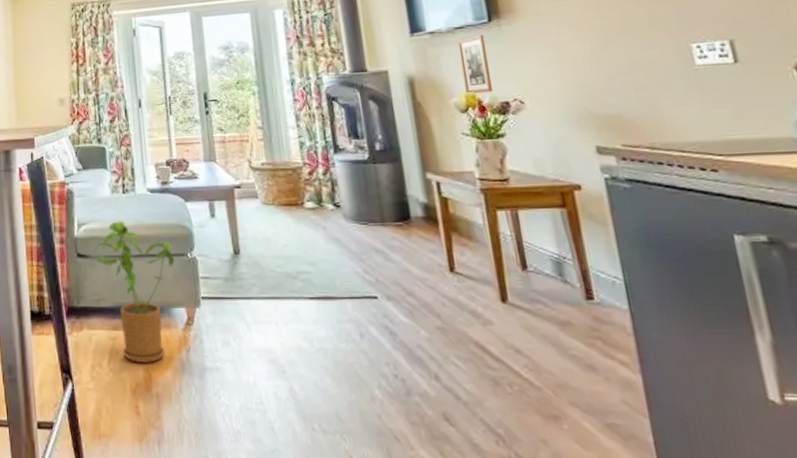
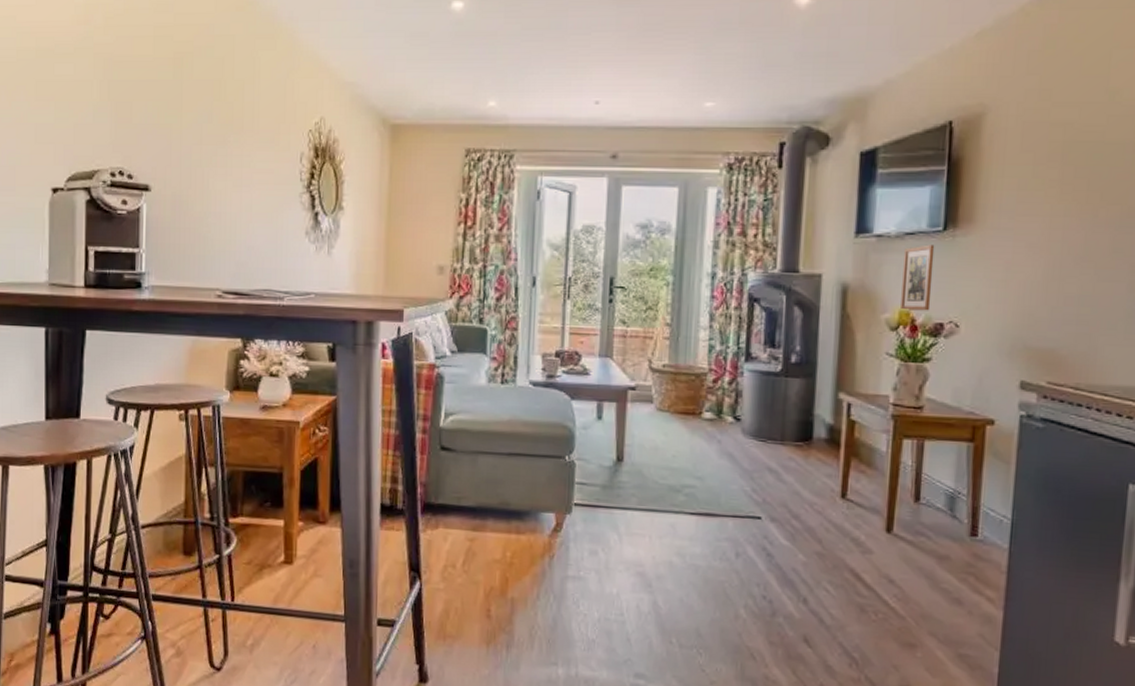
house plant: present [92,221,175,363] -> none [458,414,551,567]

